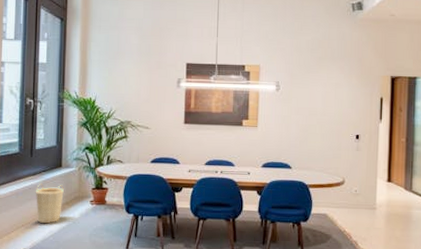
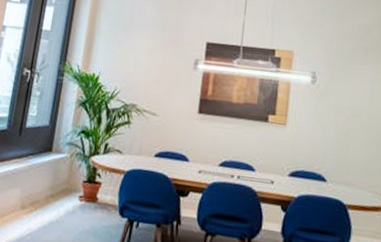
basket: present [35,183,64,223] -> none [16,169,51,219]

